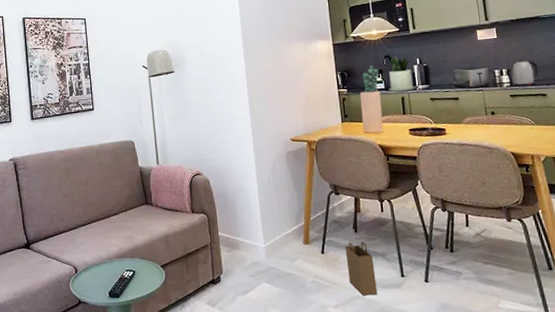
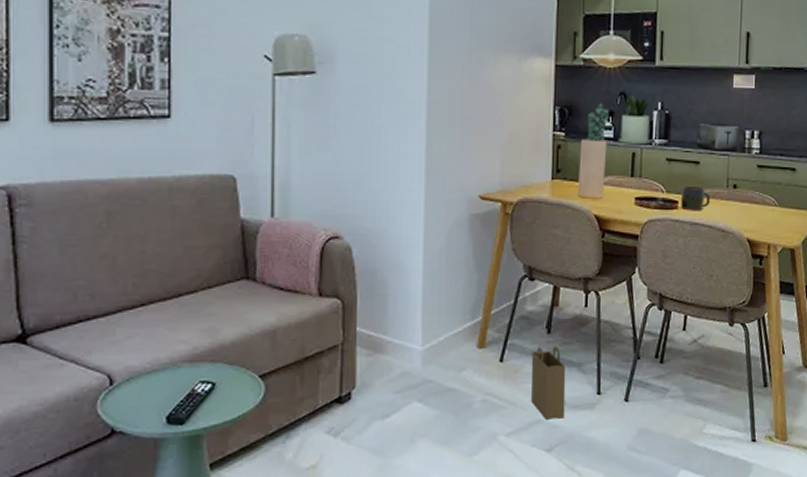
mug: none [447,116,473,136] -> present [681,185,710,211]
kettle: present [511,59,539,87] -> none [762,120,794,156]

